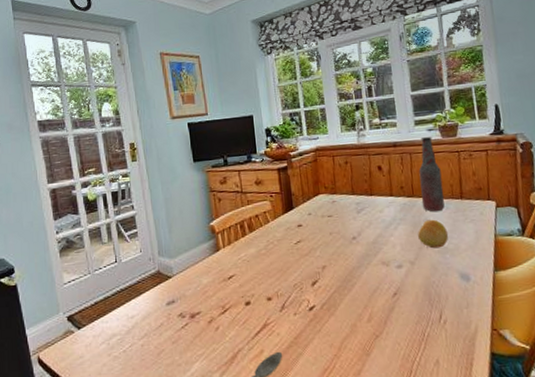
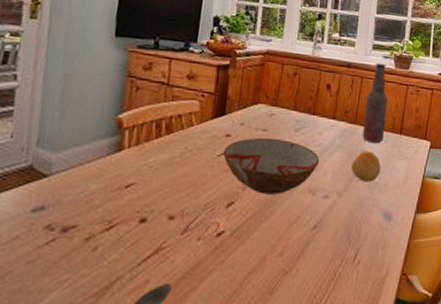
bowl: none [299,221,387,271] -> present [223,137,320,195]

